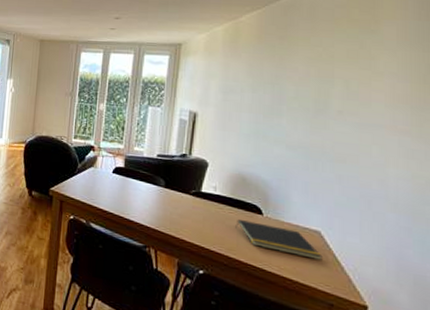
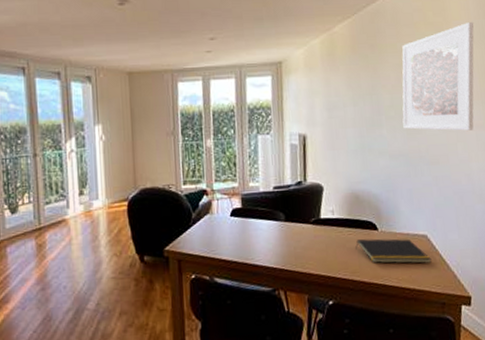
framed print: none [307,22,412,135] -> present [402,21,474,131]

